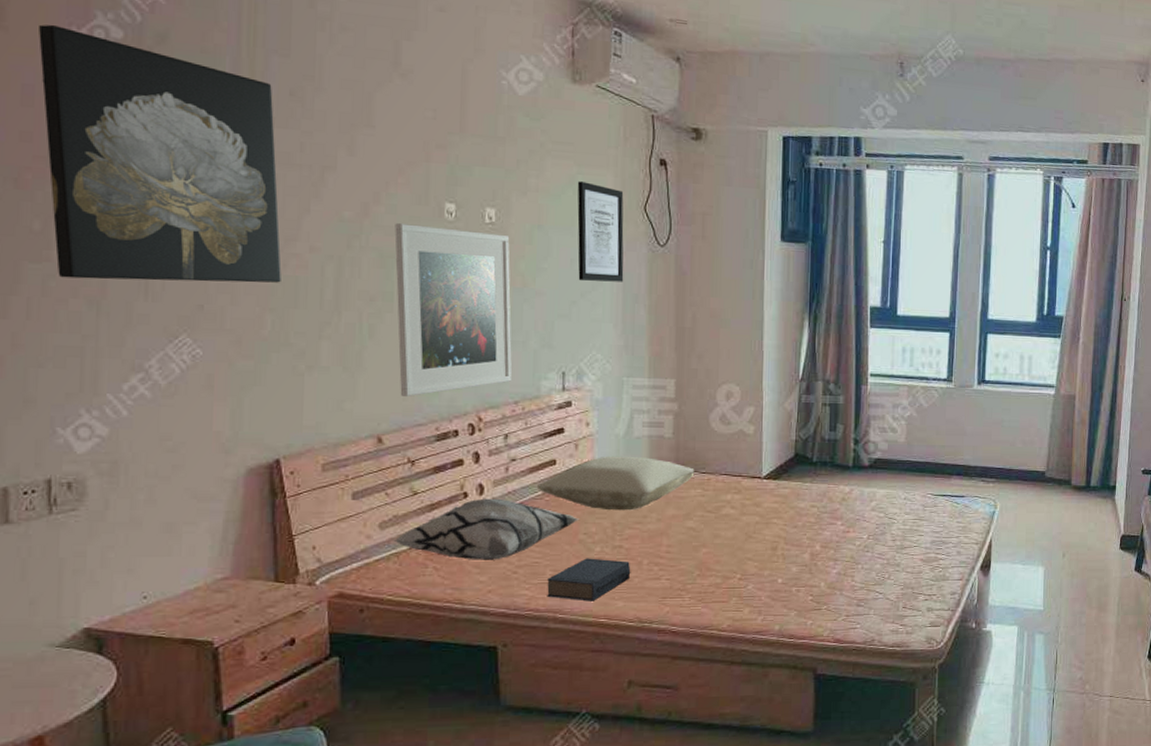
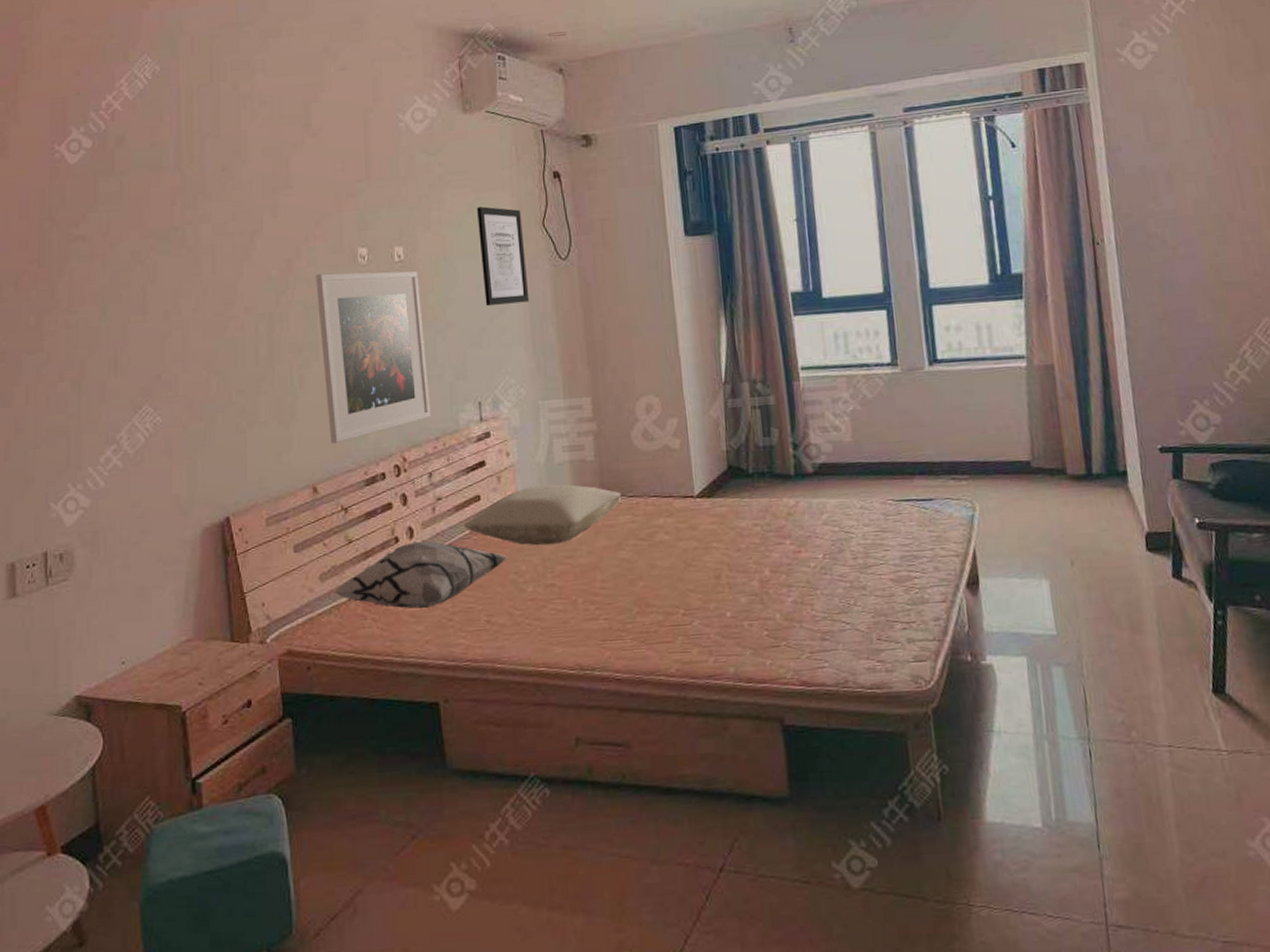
wall art: present [39,24,282,283] -> none [31,145,223,365]
book: present [547,558,631,601] -> none [482,599,566,648]

